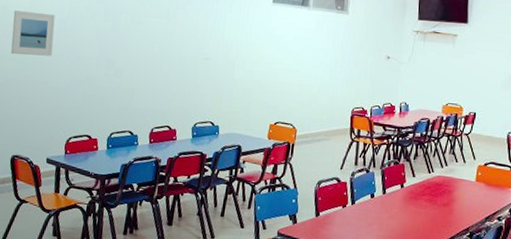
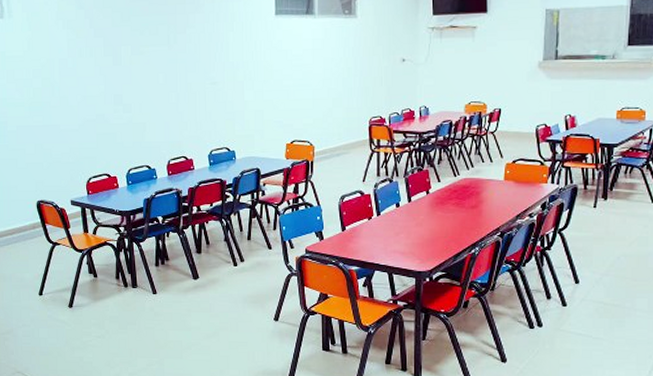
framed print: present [11,11,56,56] -> none [13,54,58,101]

